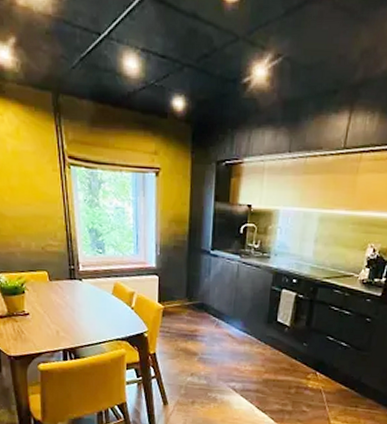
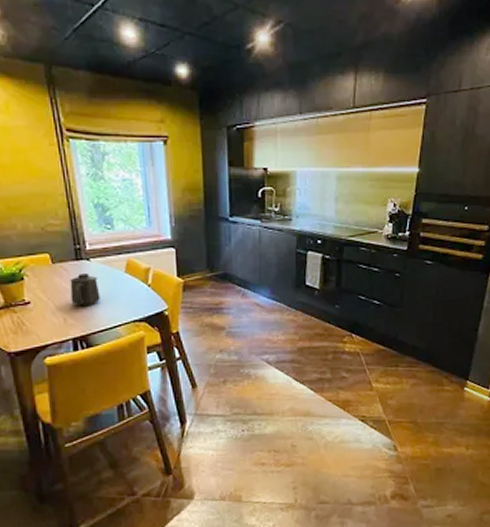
mug: none [64,292,89,321] -> present [70,273,100,305]

